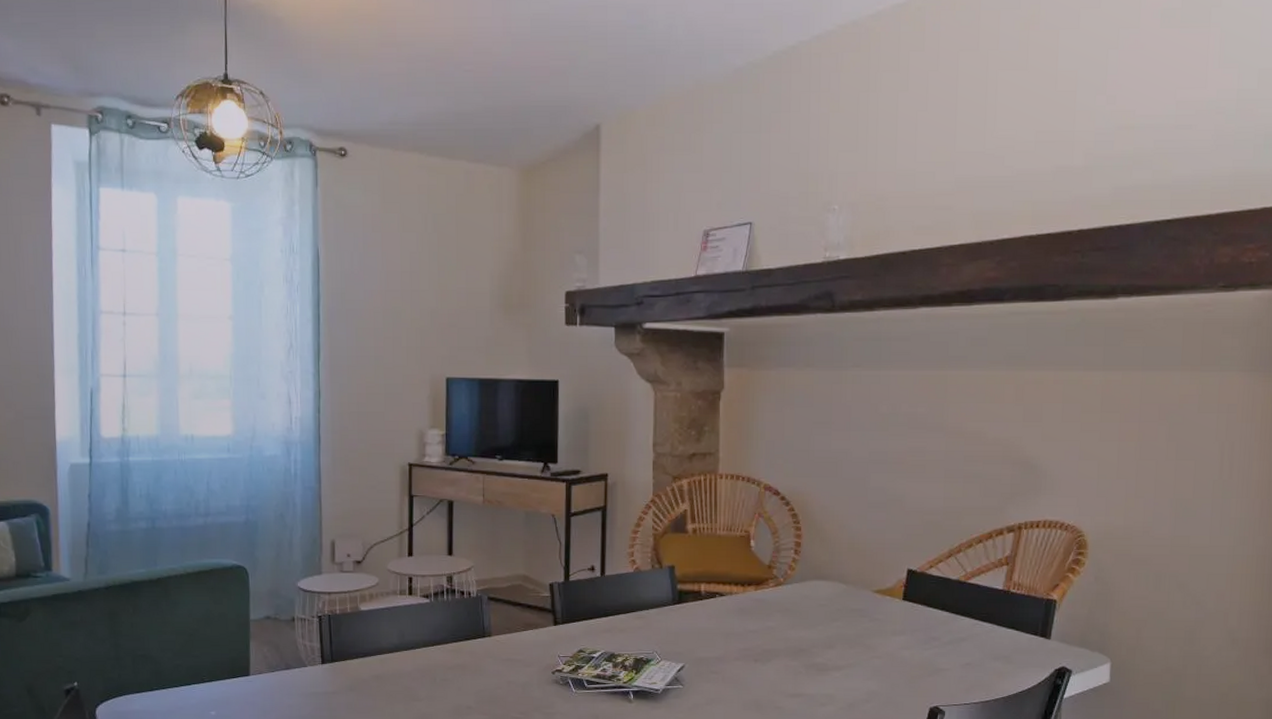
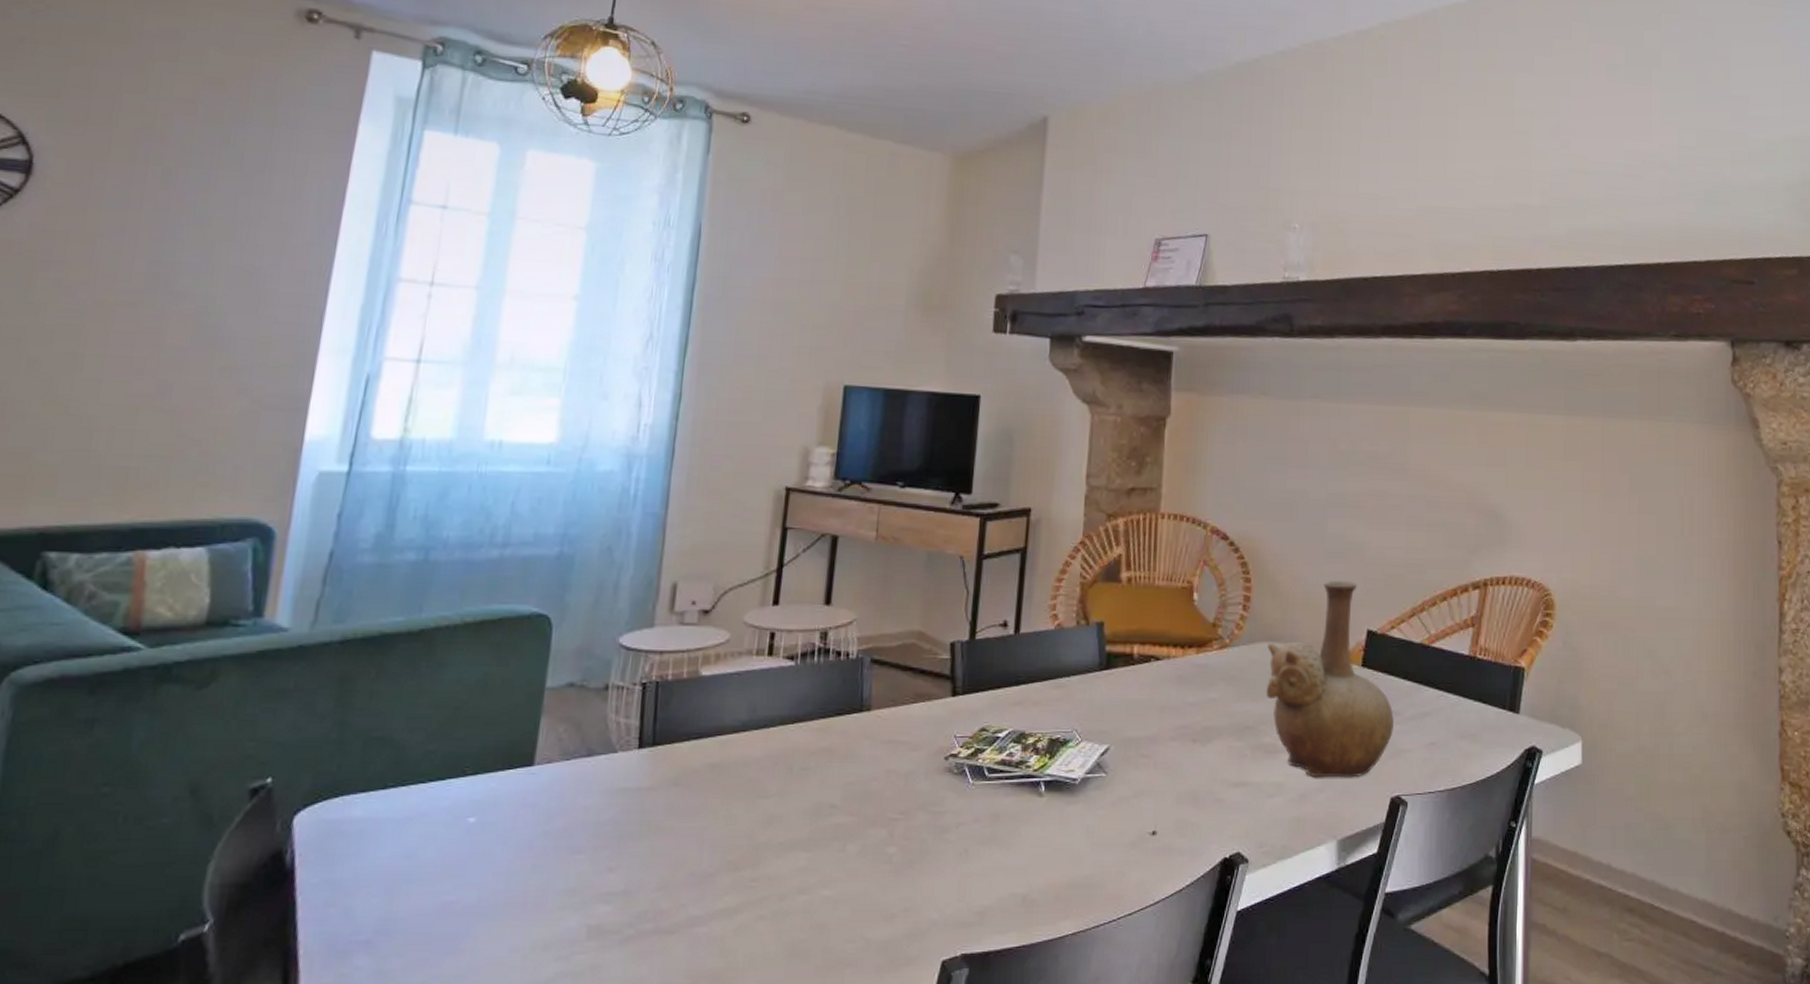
vase: none [816,527,934,691] -> present [1265,580,1395,778]

